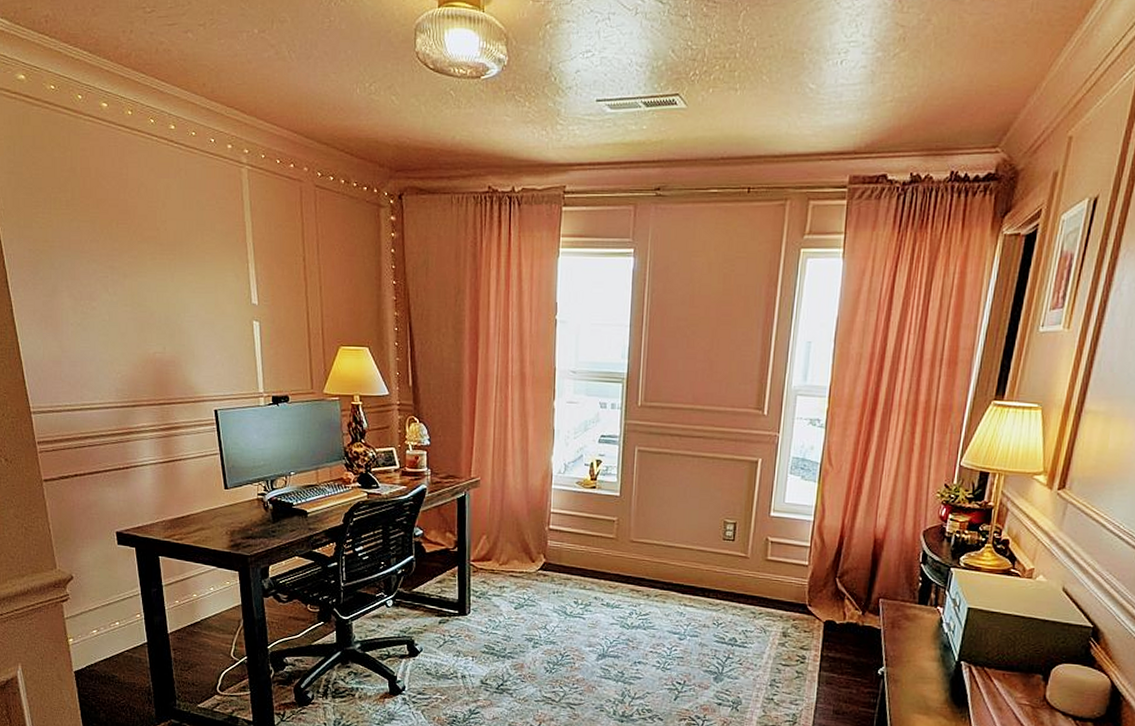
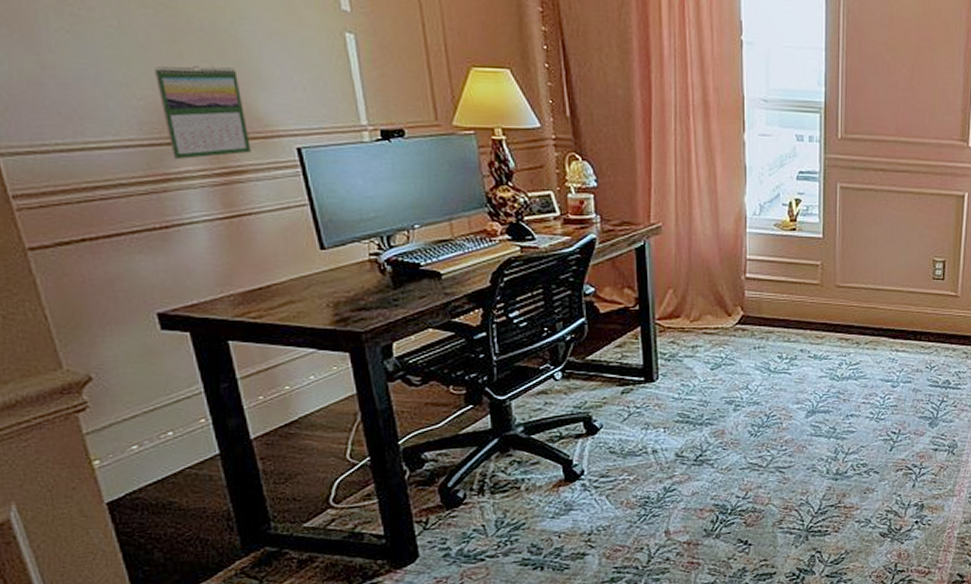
calendar: none [129,348,185,417] -> present [155,66,251,159]

